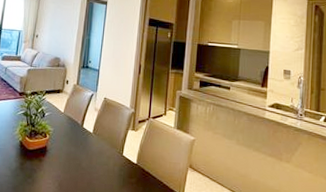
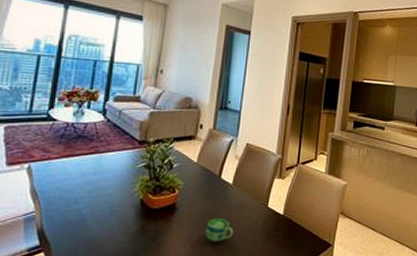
cup: none [70,162,94,184] -> present [206,219,234,243]

